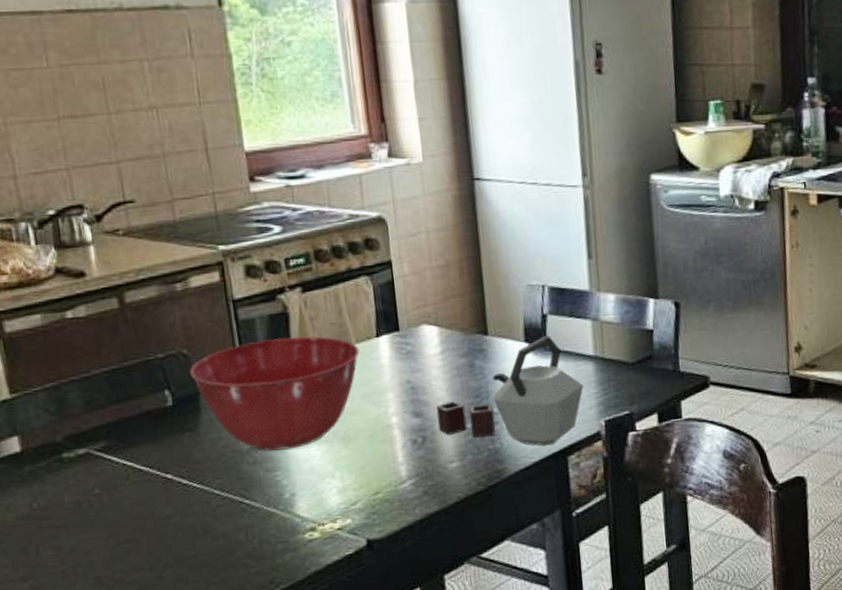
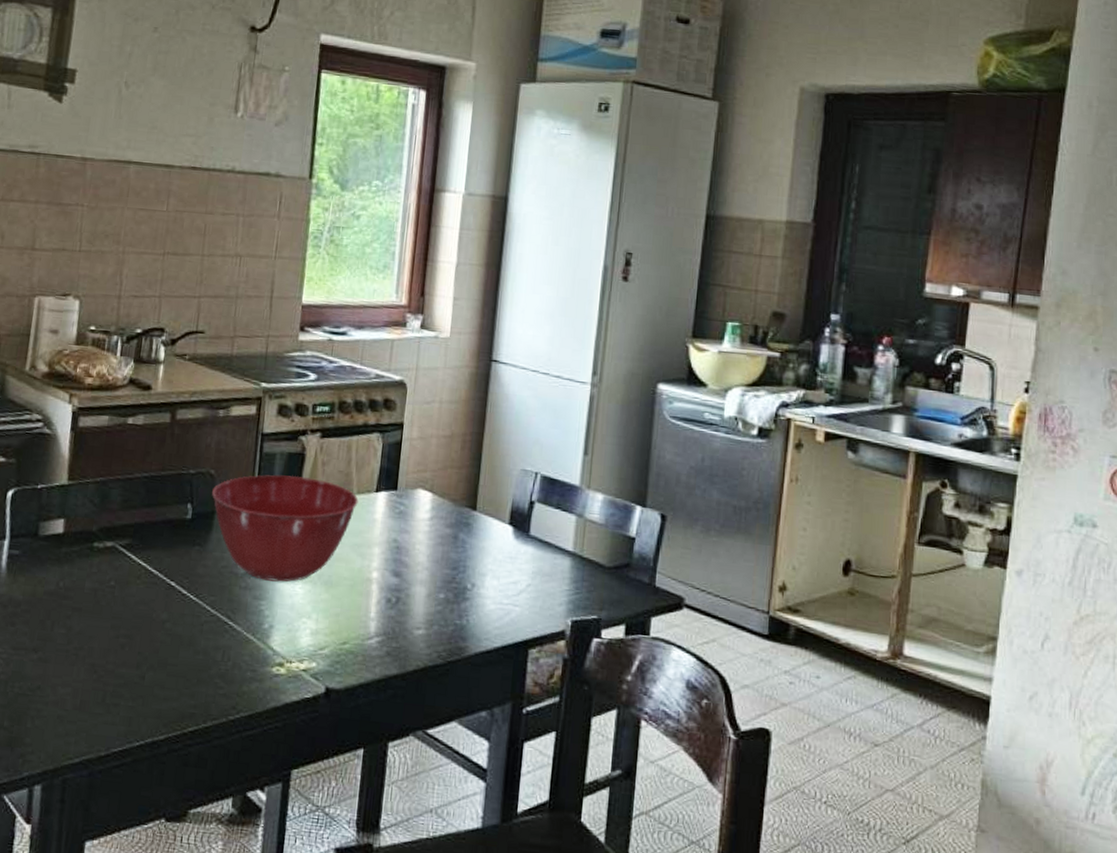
kettle: present [435,336,584,446] -> none [412,522,557,634]

